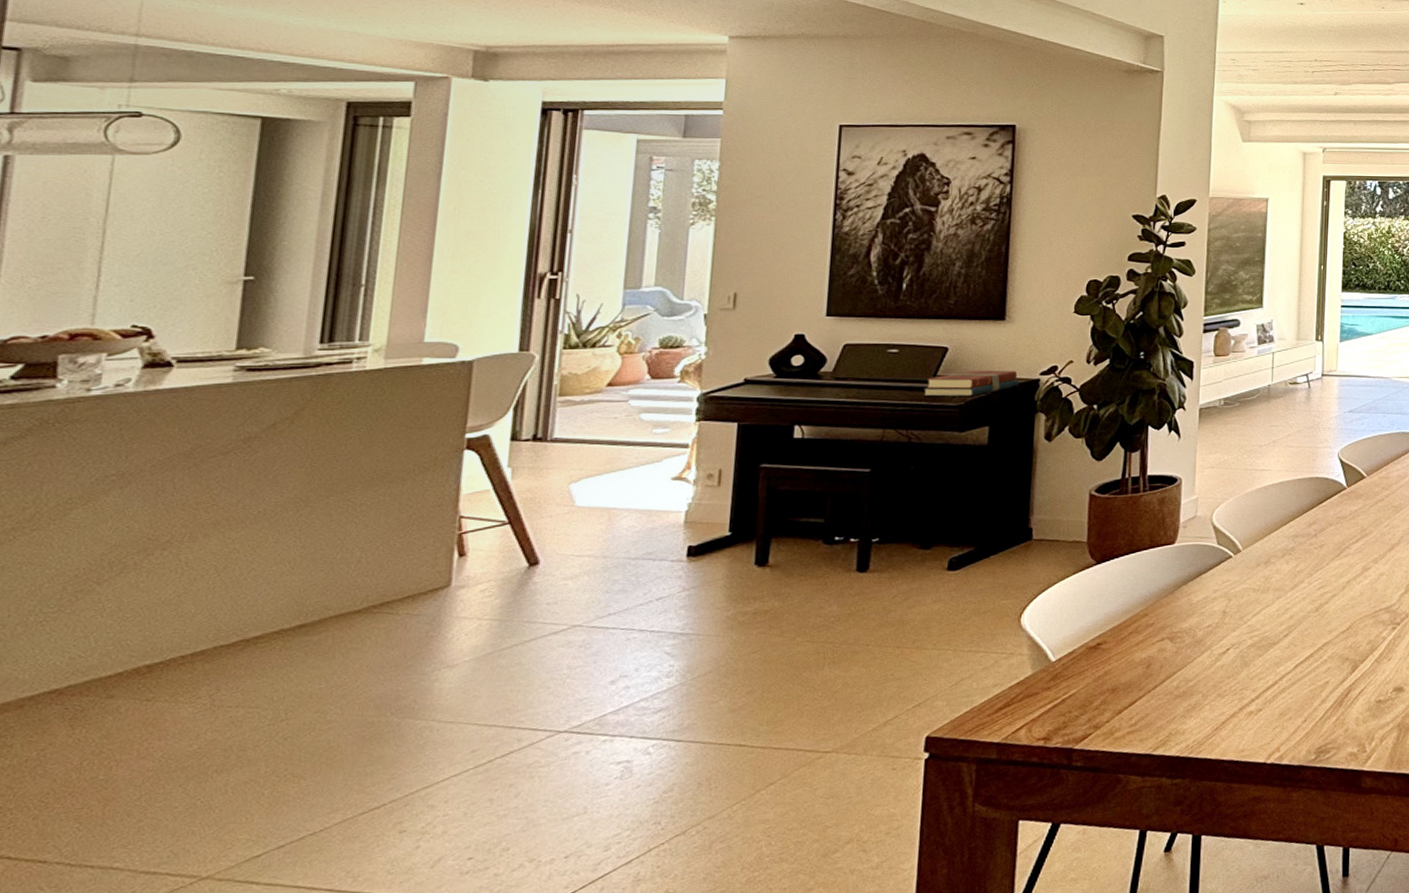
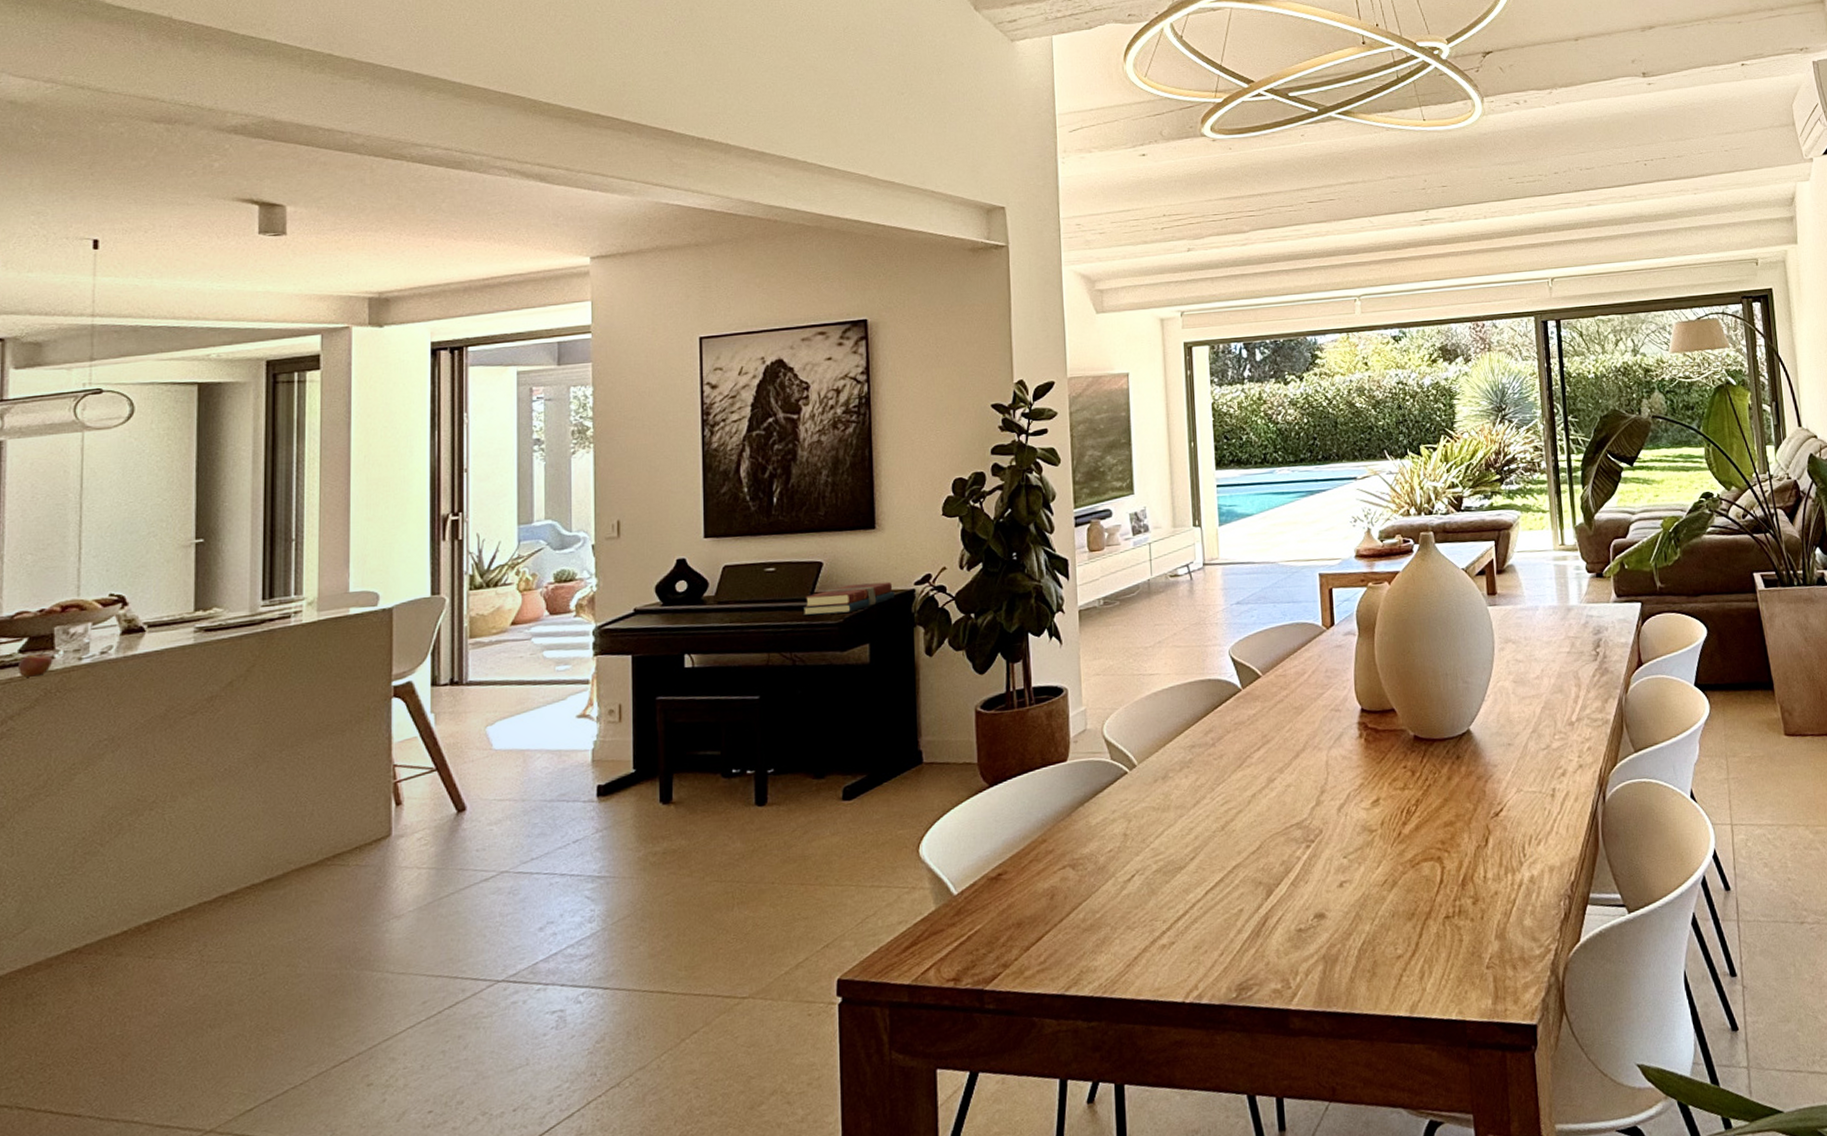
fruit: none [7,379,55,405] -> present [17,651,53,678]

